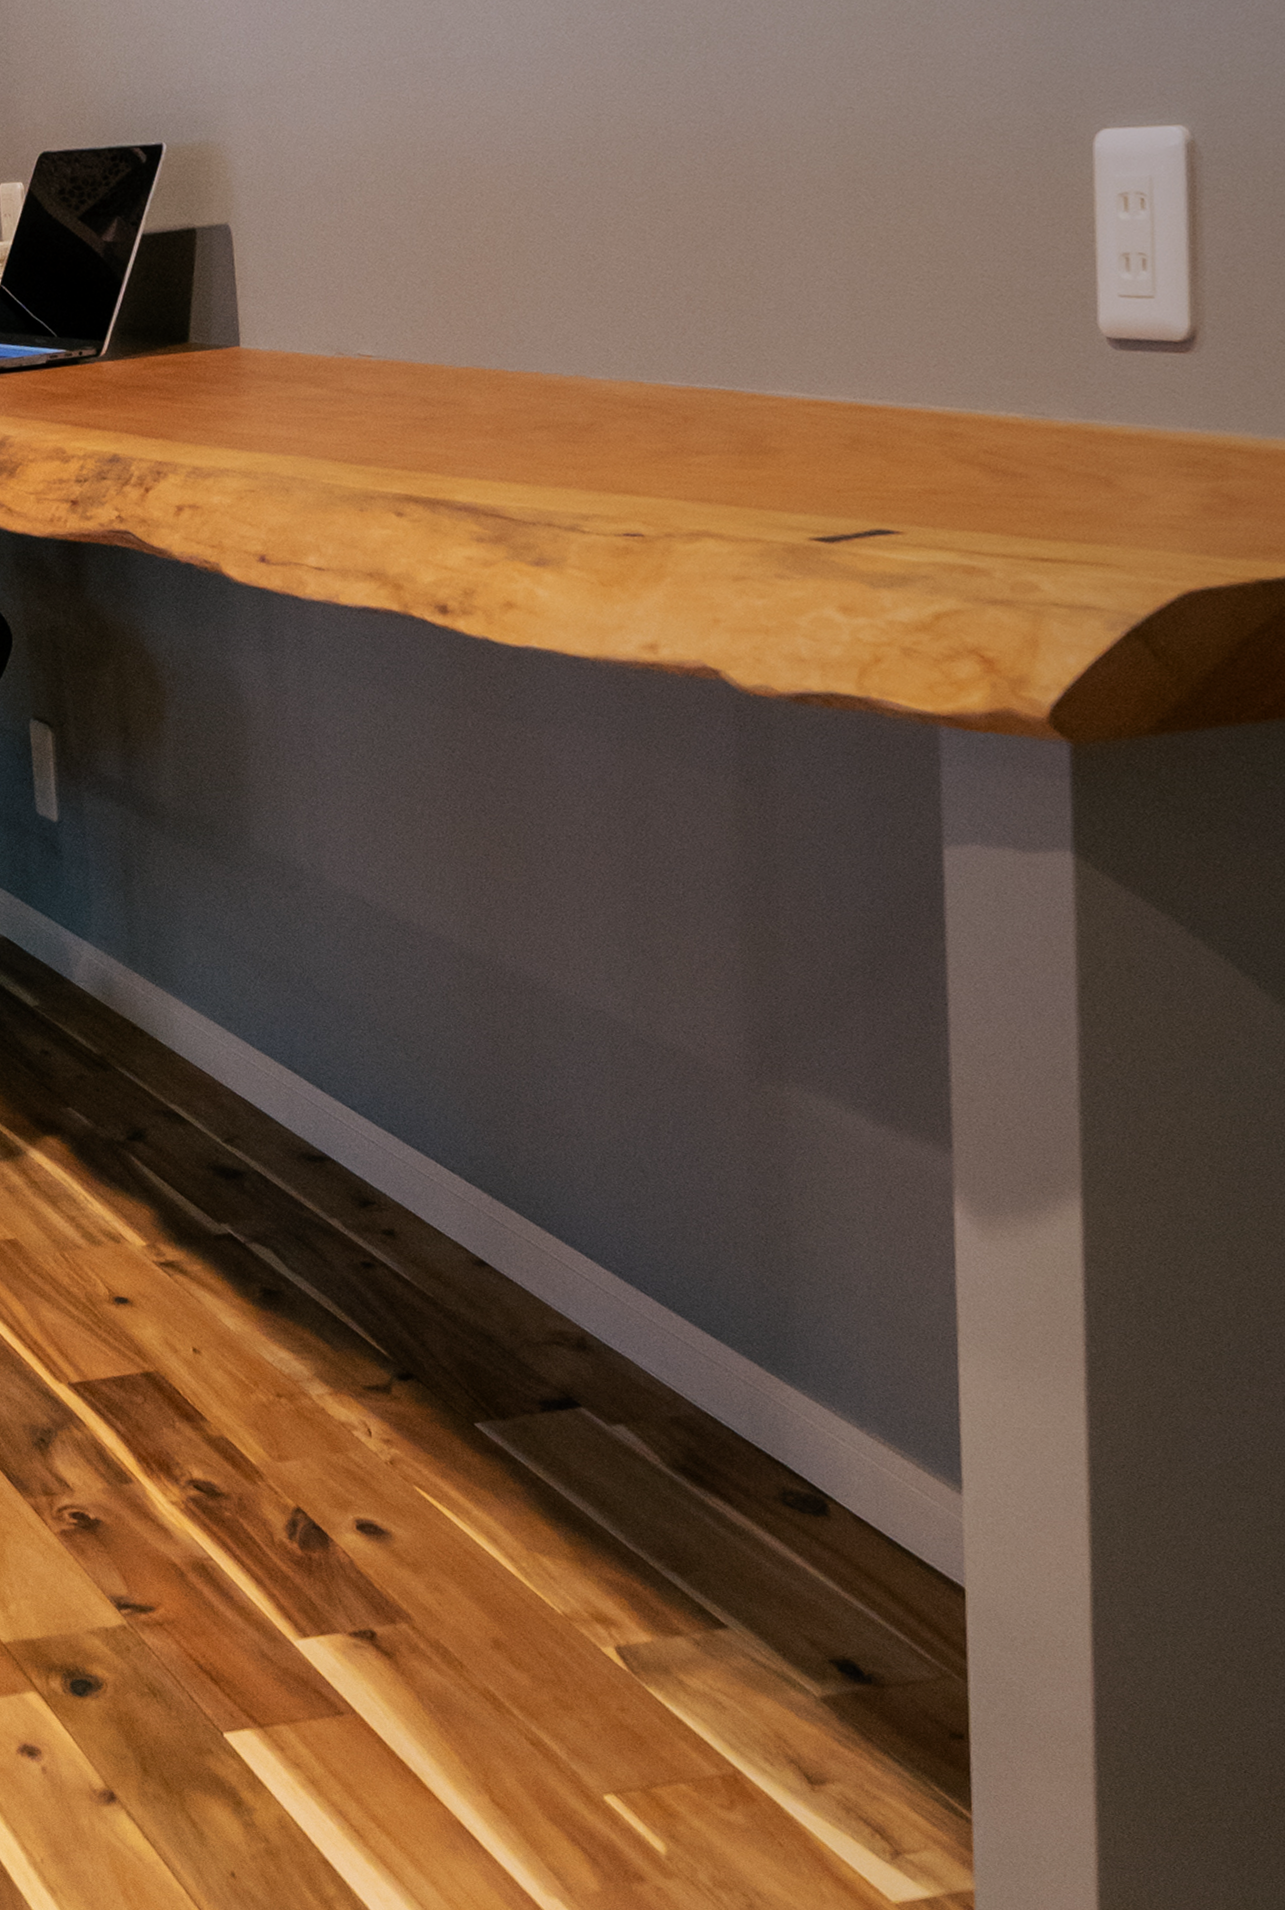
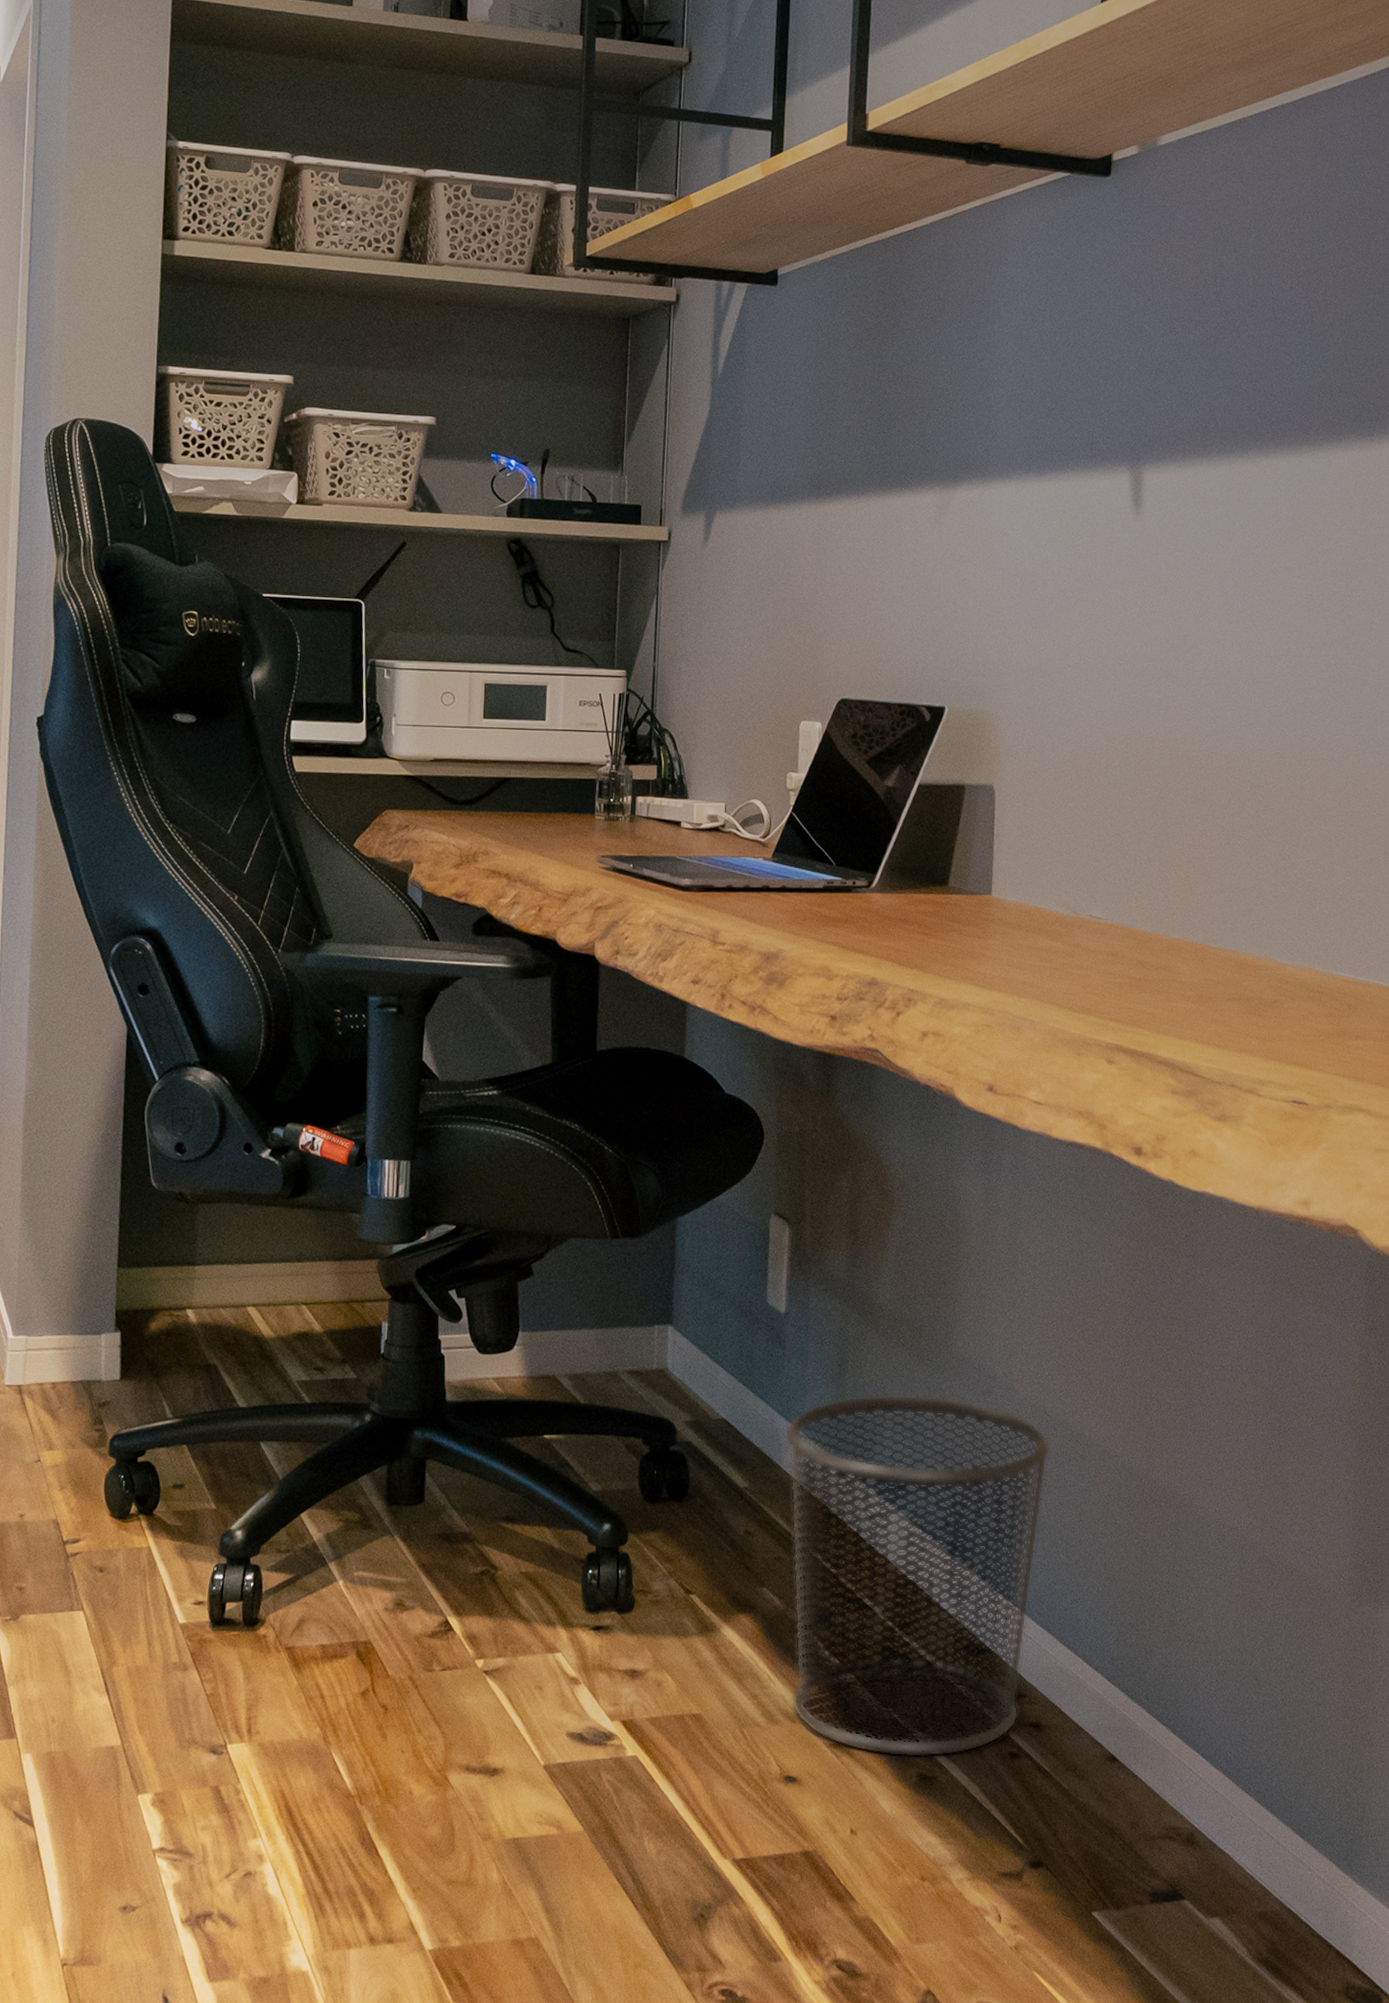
waste bin: none [72,895,376,1273] -> present [784,1394,1052,1758]

